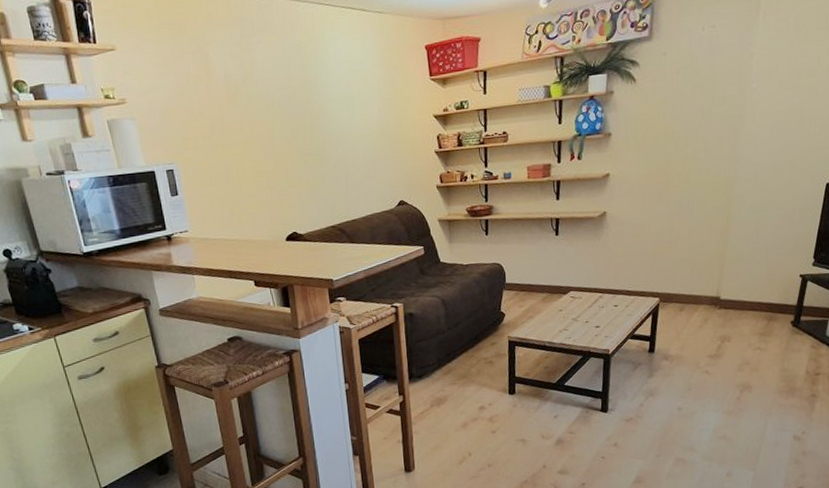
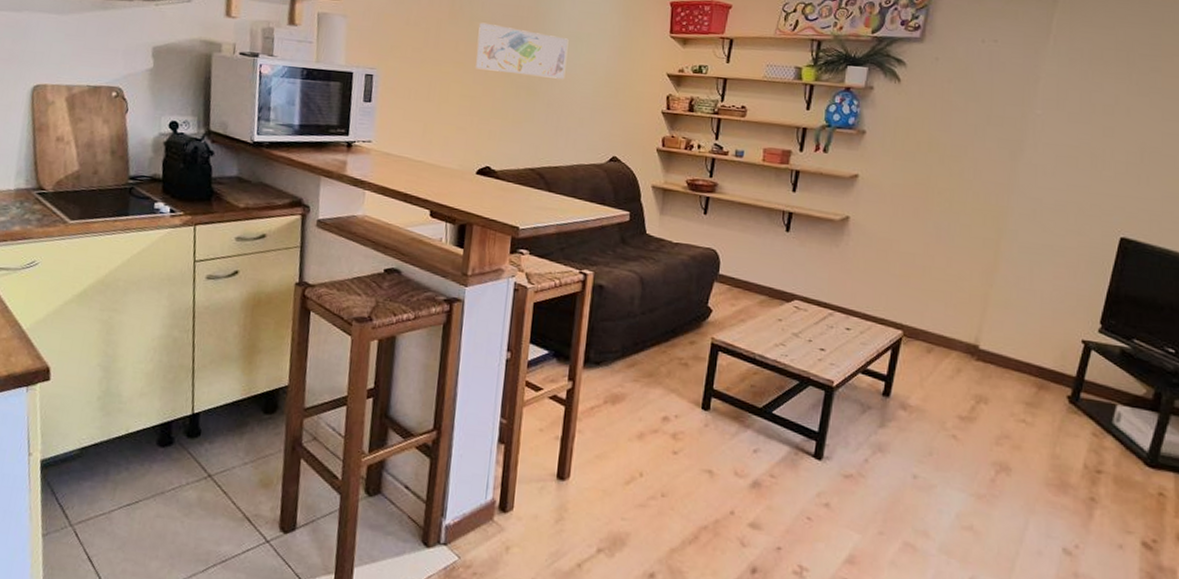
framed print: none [257,99,345,145] -> present [476,22,569,79]

